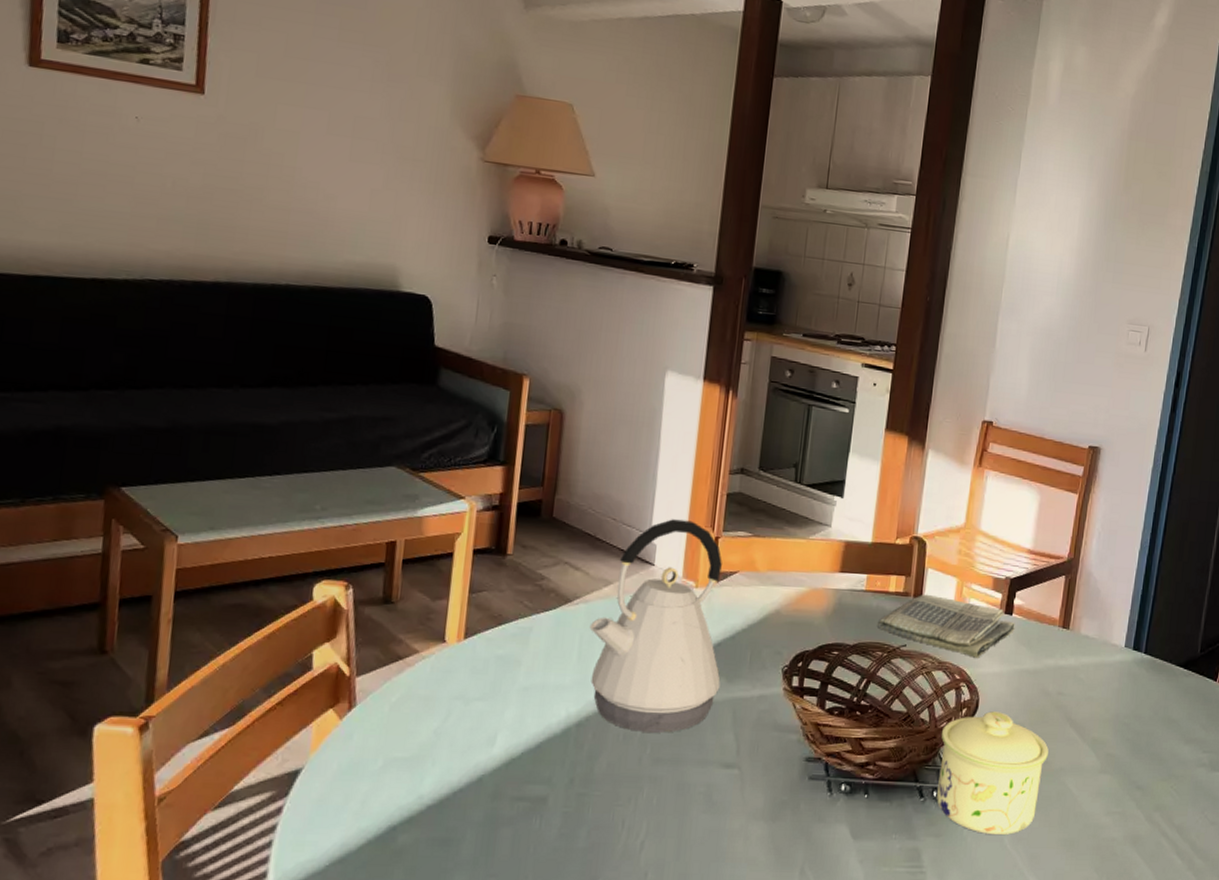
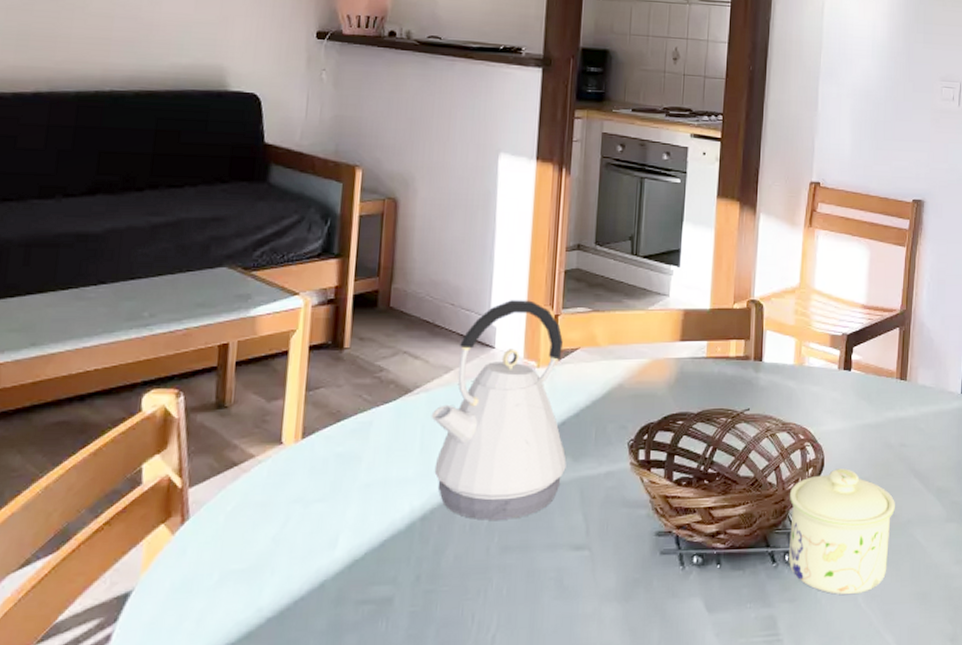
dish towel: present [878,594,1015,658] -> none [720,356,854,416]

